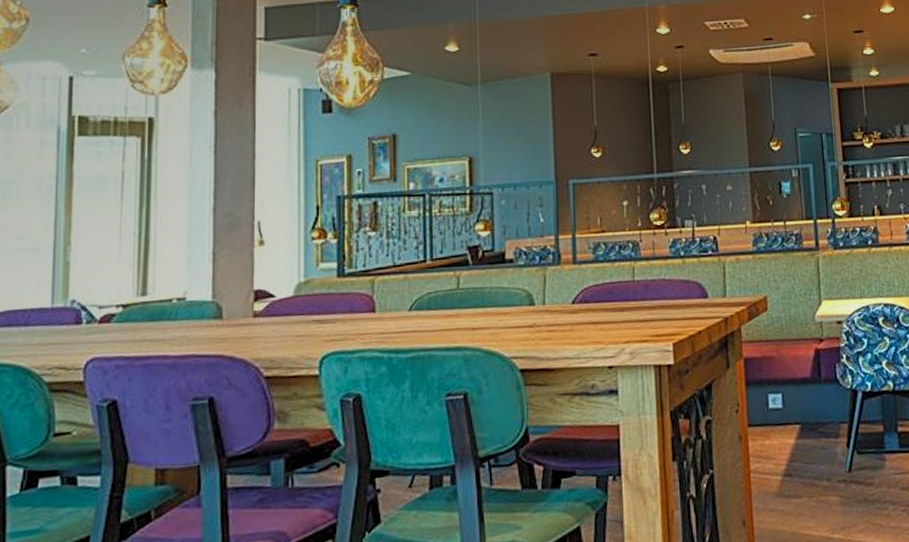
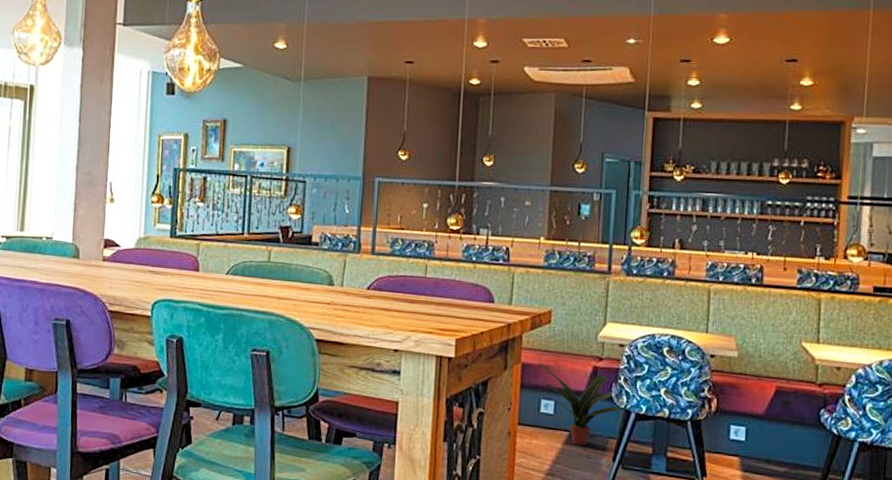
potted plant: none [761,355,846,437] -> present [539,363,620,446]

